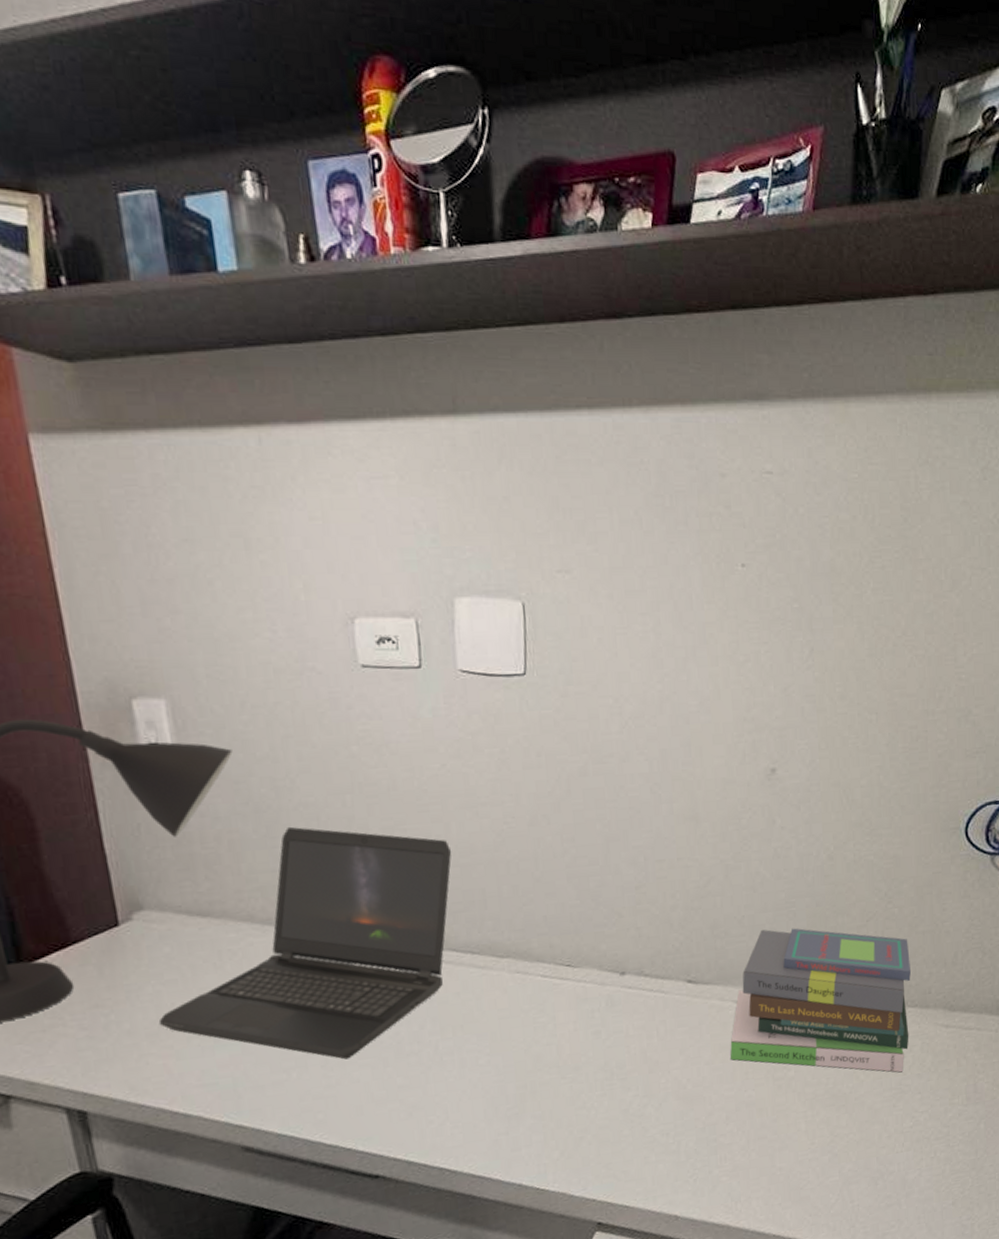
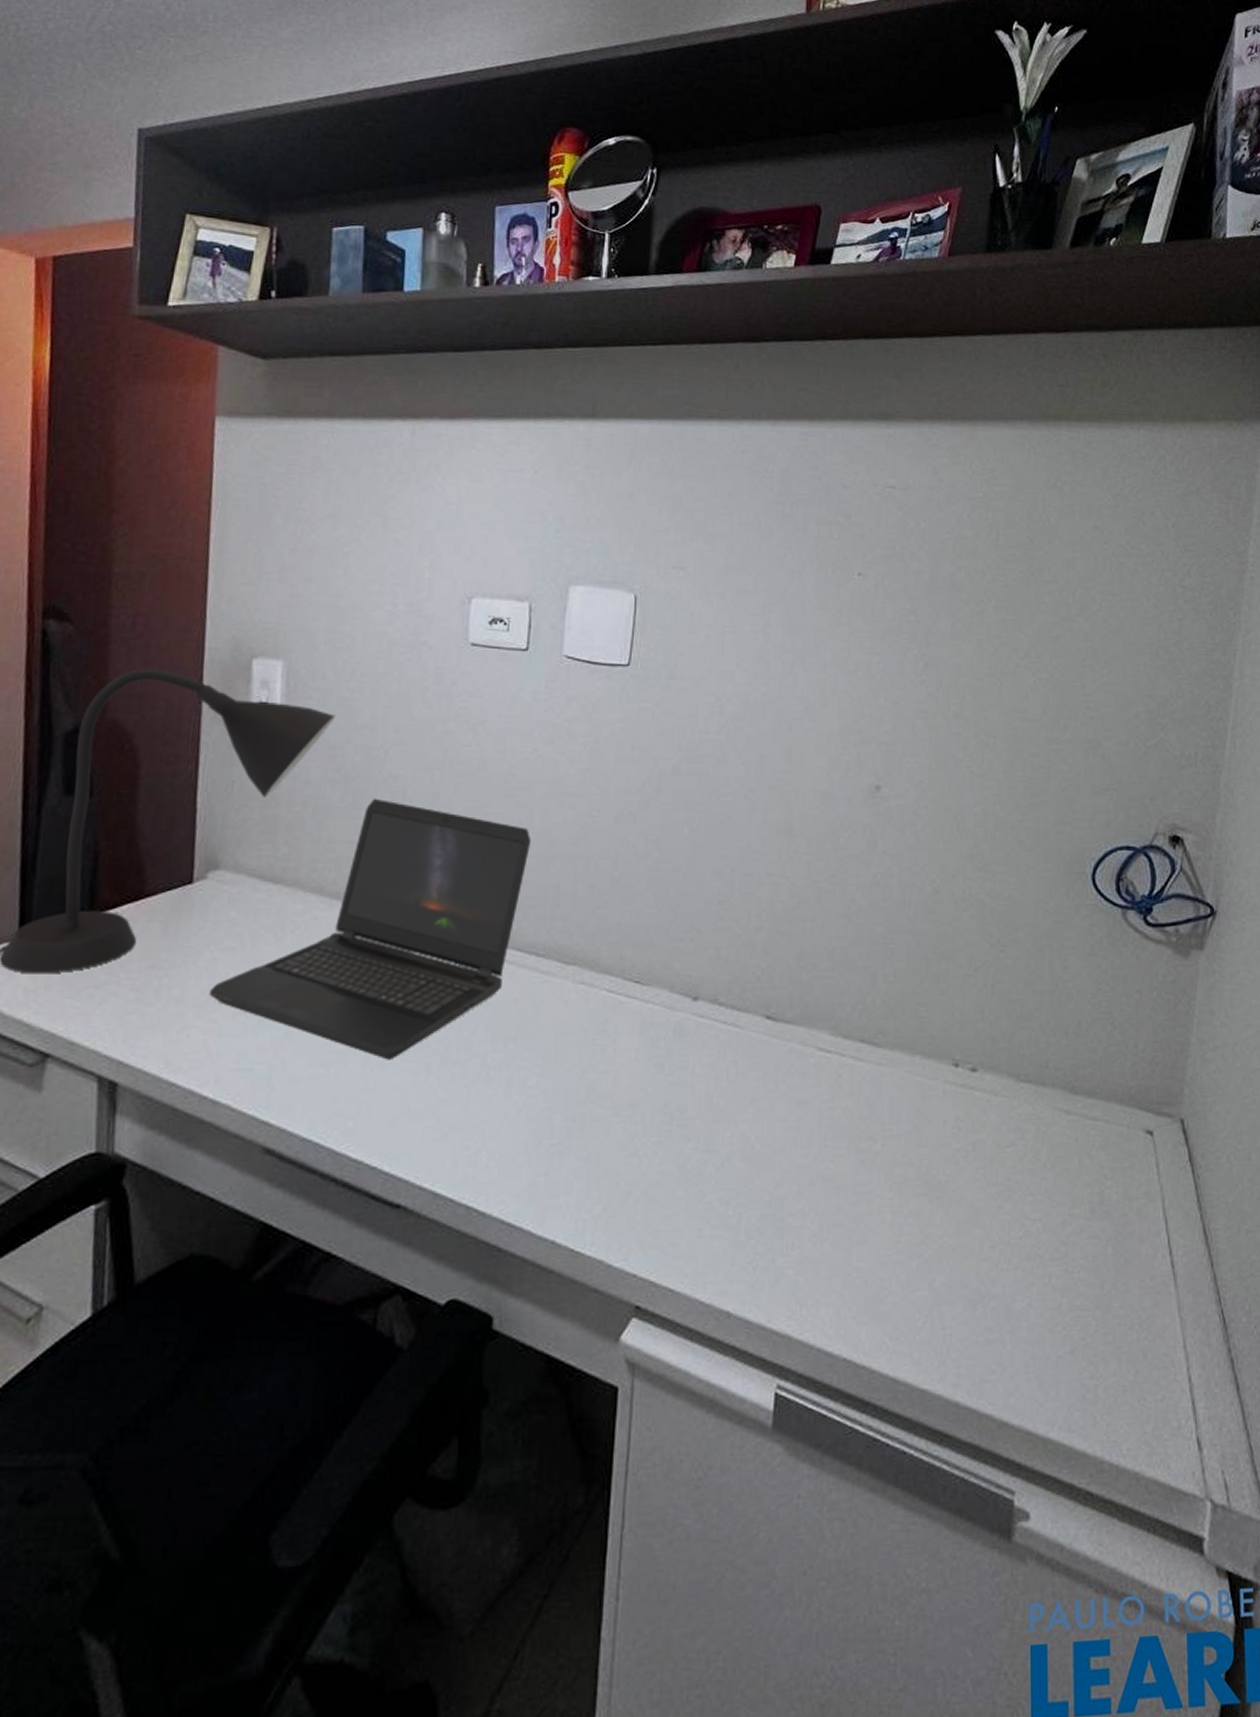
books: present [730,928,911,1073] -> none [807,967,1025,1164]

